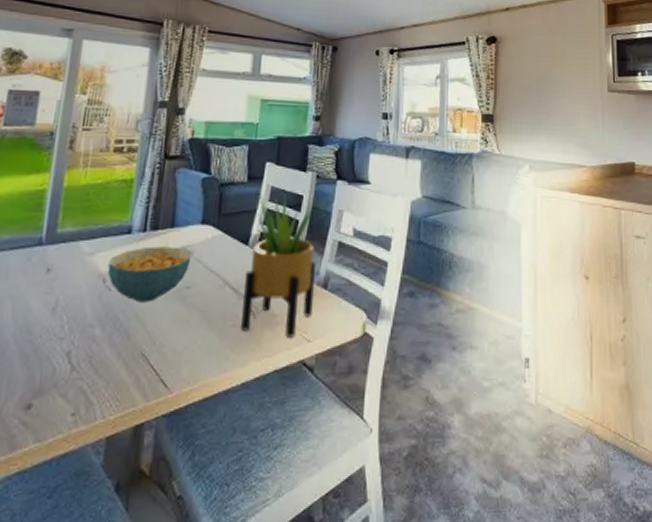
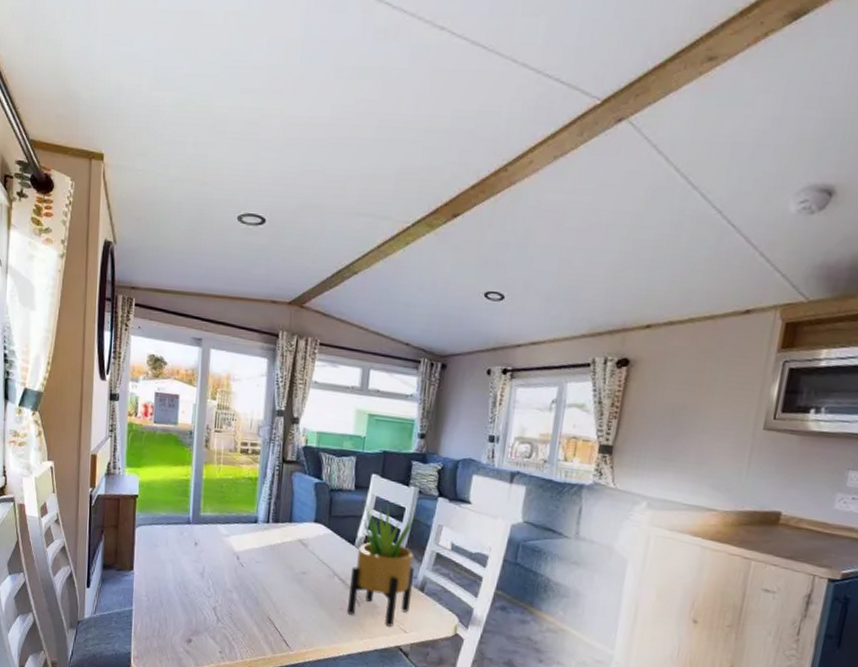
cereal bowl: present [107,246,192,302] -> none [240,535,307,580]

